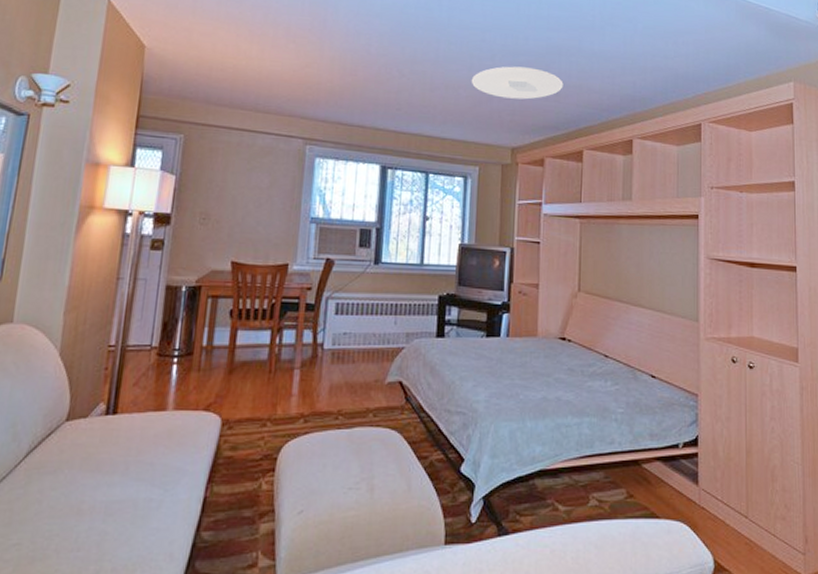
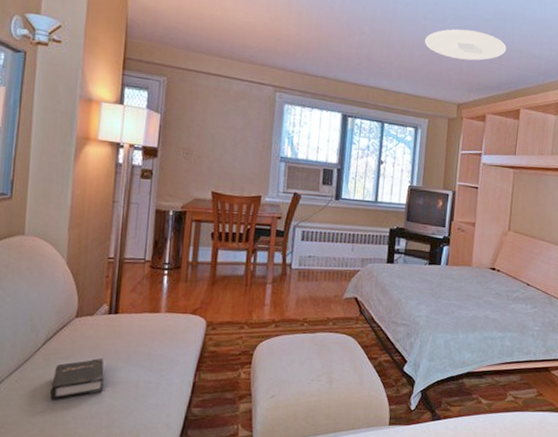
hardback book: none [29,470,97,528] -> present [50,357,104,400]

